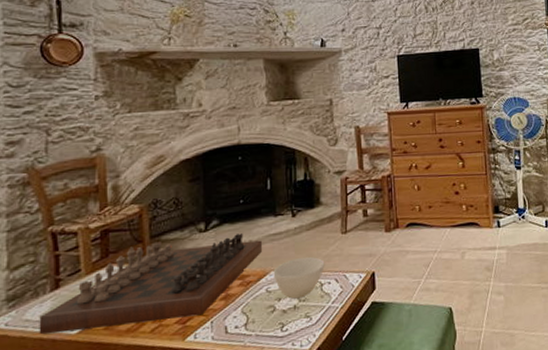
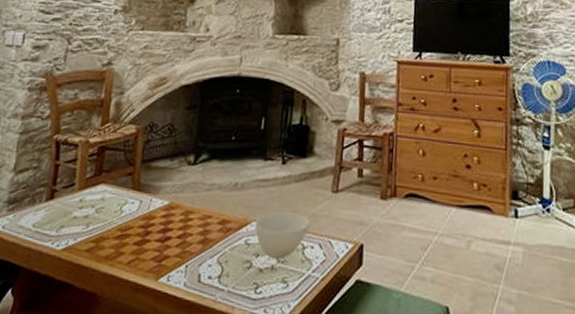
chess set: present [39,233,262,335] -> none [29,167,248,256]

